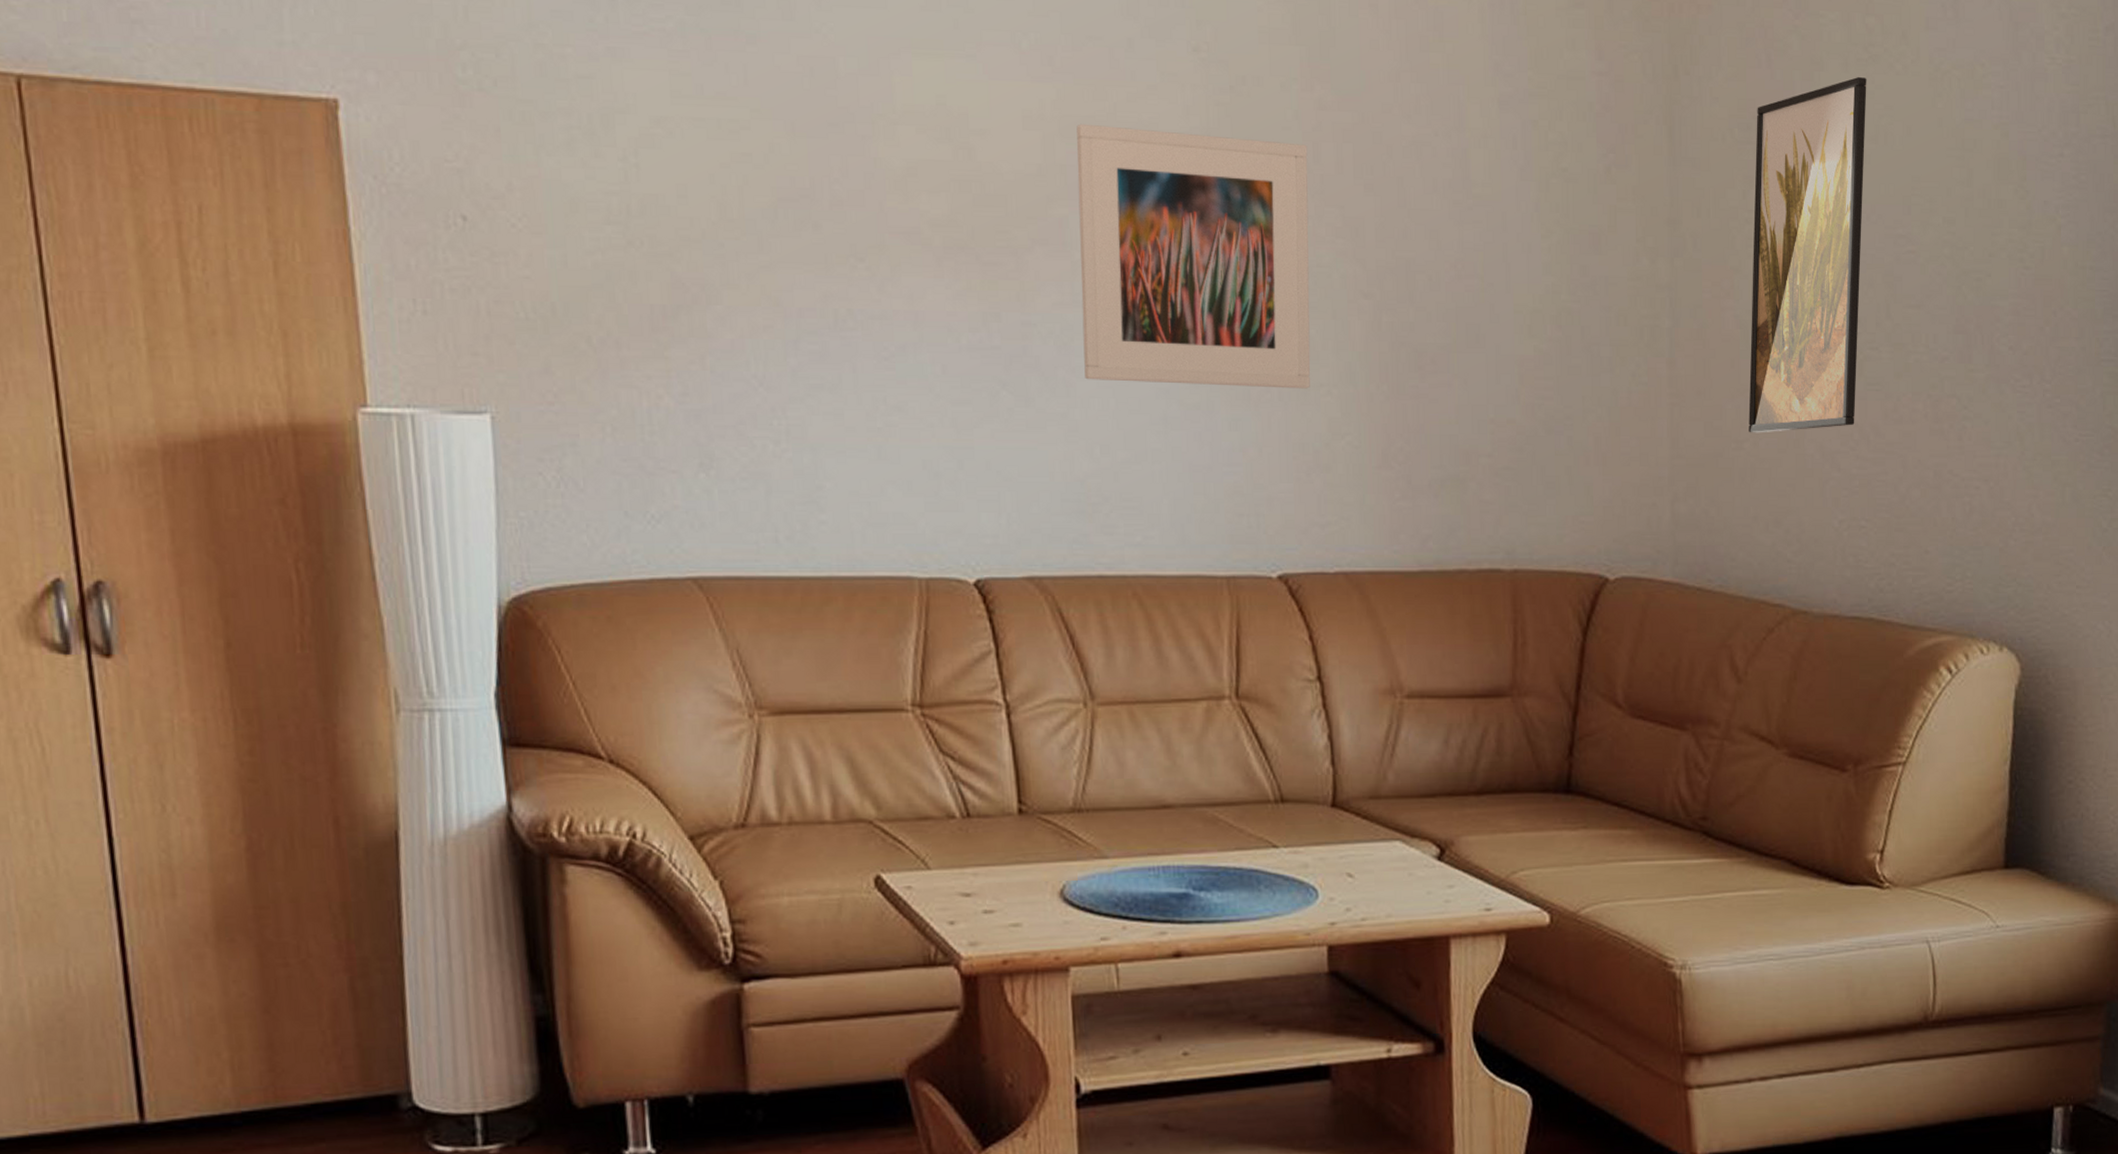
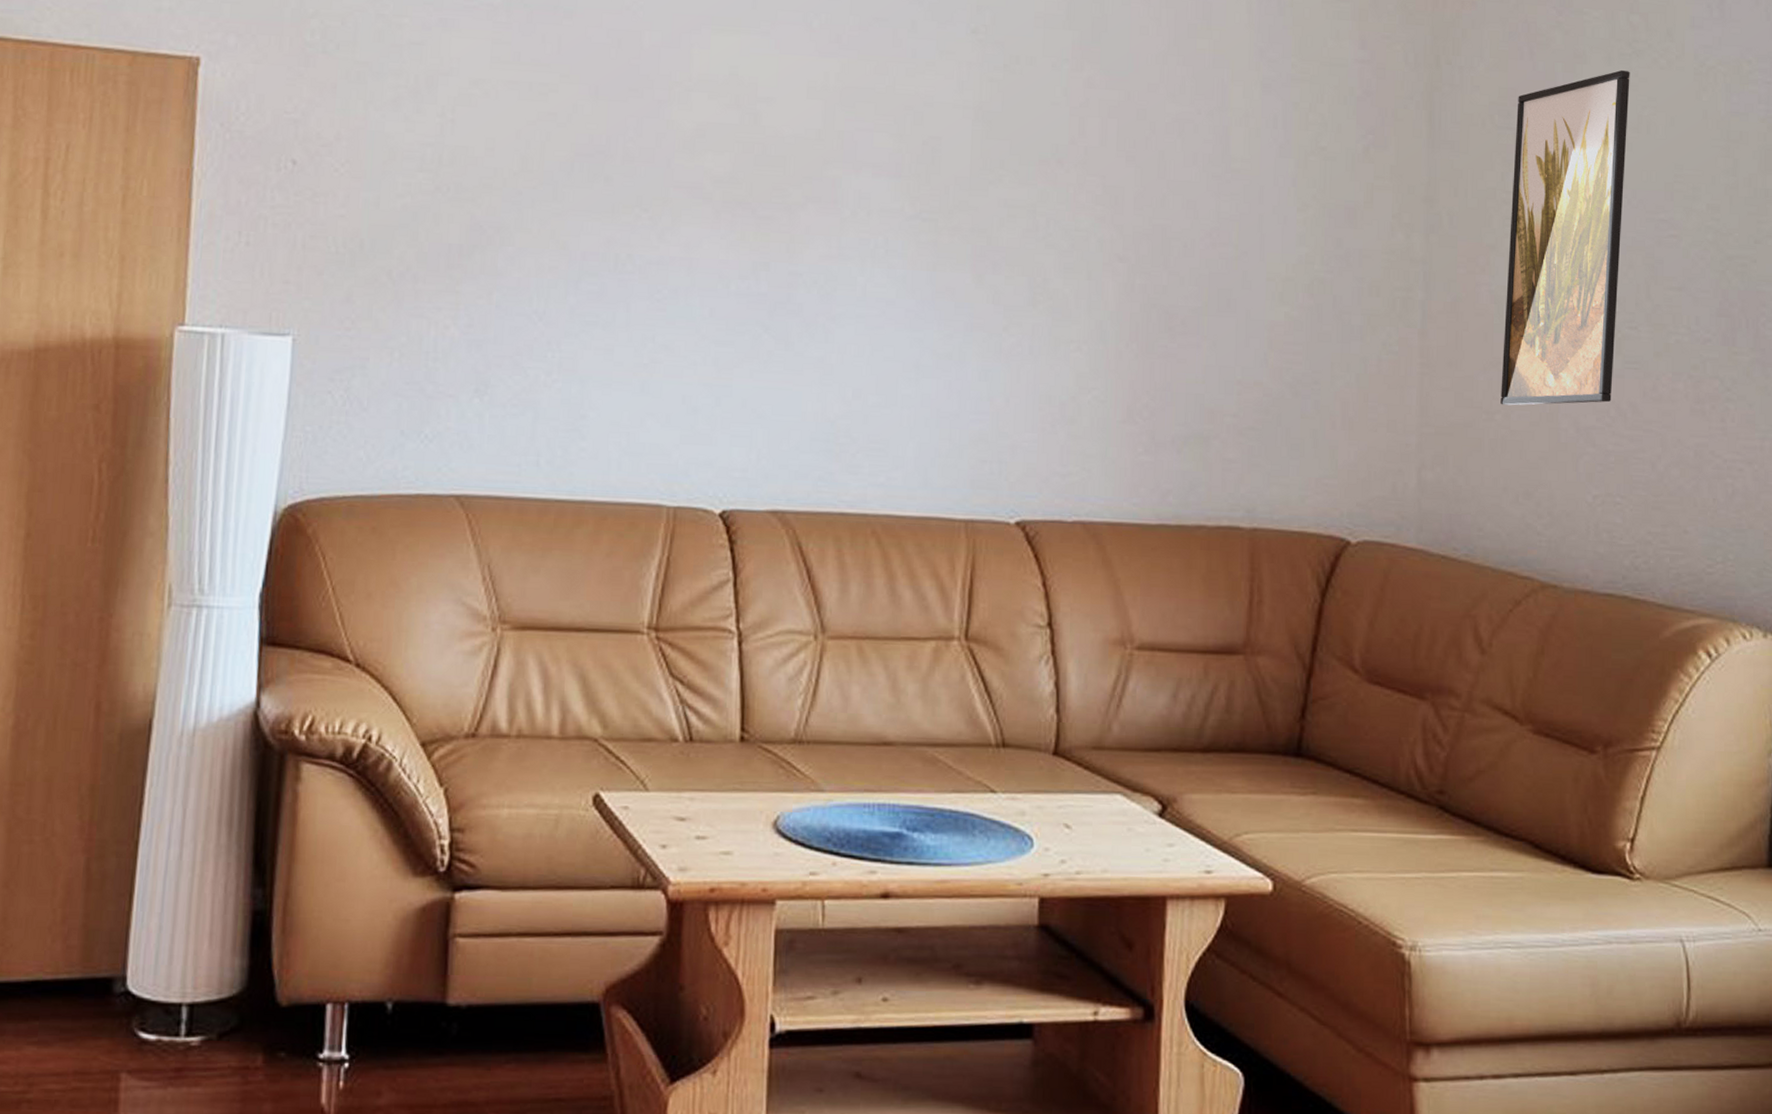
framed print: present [1076,123,1311,389] -> none [844,94,1074,344]

